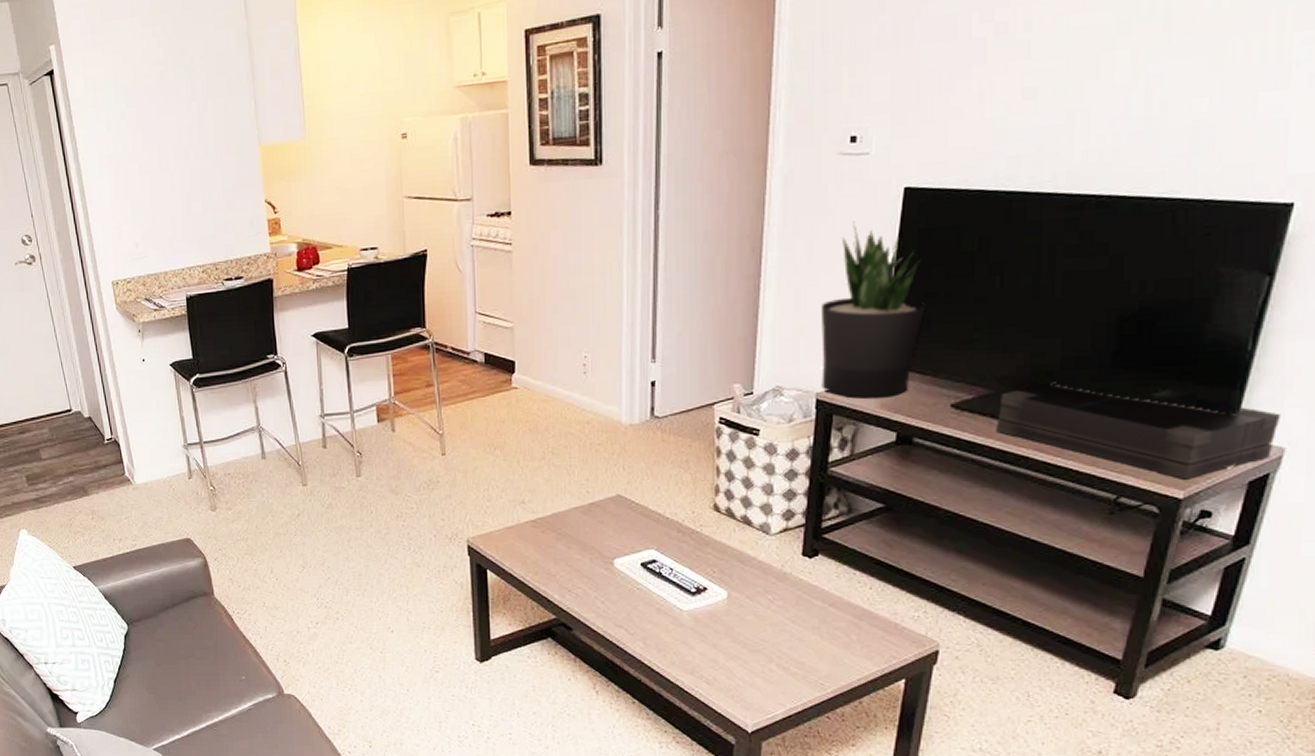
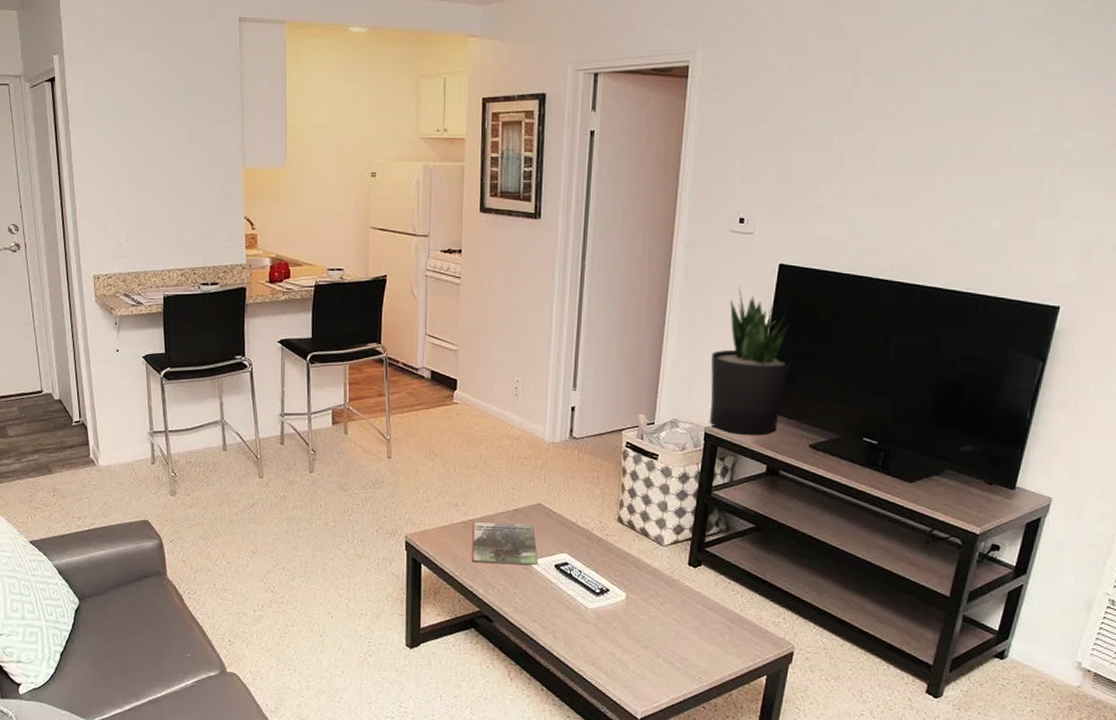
magazine: none [542,519,621,564] -> present [472,522,538,565]
game console: present [996,382,1282,480] -> none [843,432,1050,519]

